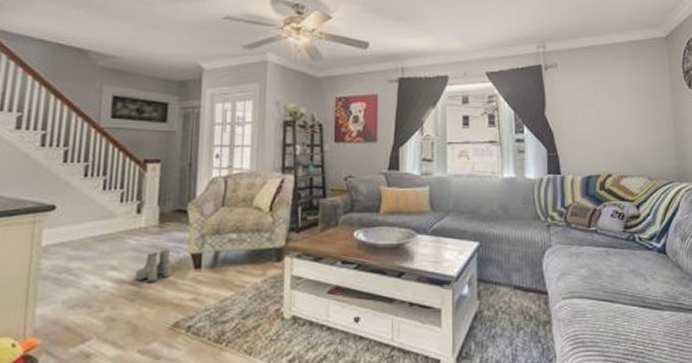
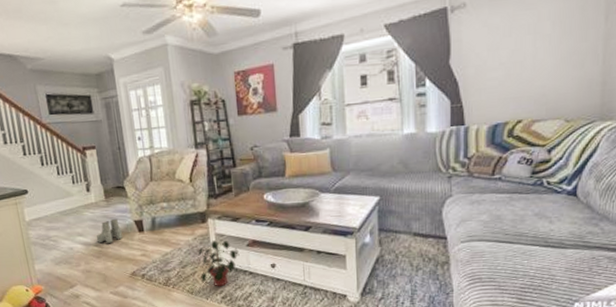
potted plant: none [265,284,318,346] -> present [198,240,240,287]

